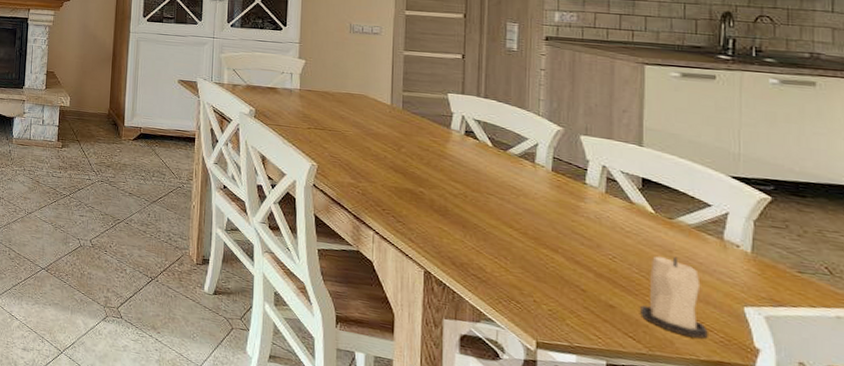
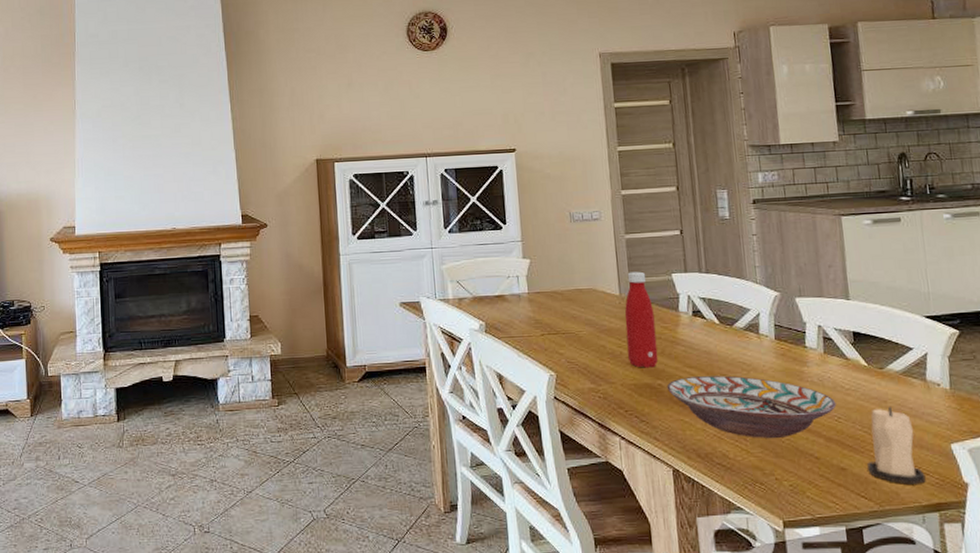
bottle: none [392,85,424,176] -> present [624,271,659,368]
decorative bowl: none [428,189,613,265] -> present [666,375,837,439]

